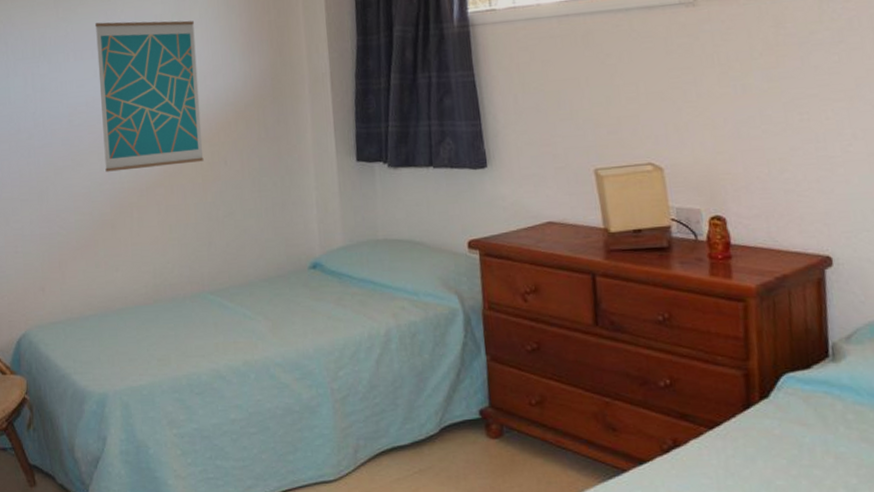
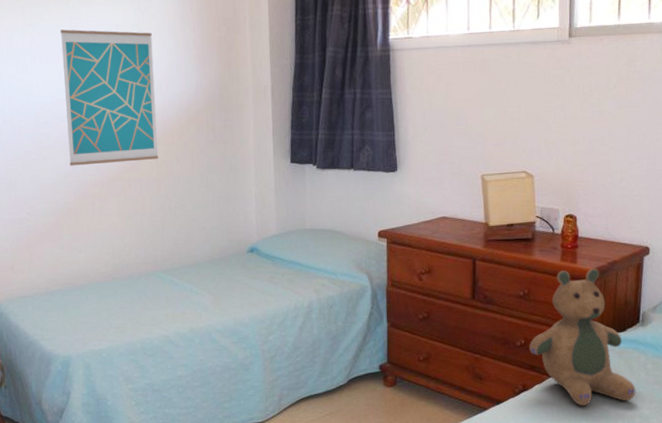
teddy bear: none [677,285,835,471] -> present [529,268,636,407]

